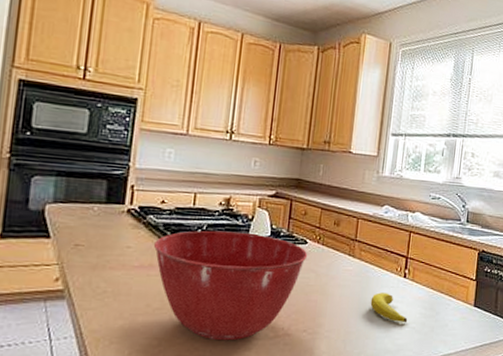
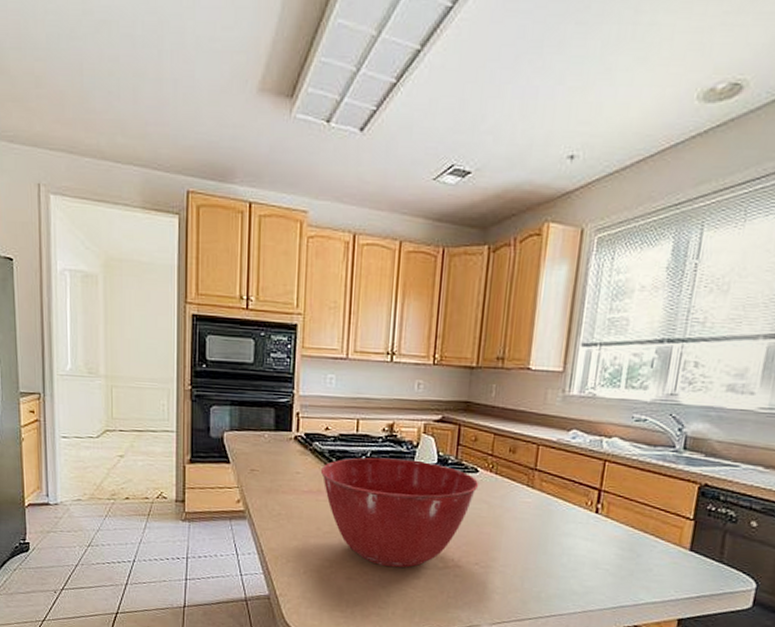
banana: present [370,292,408,323] -> none [553,528,600,564]

